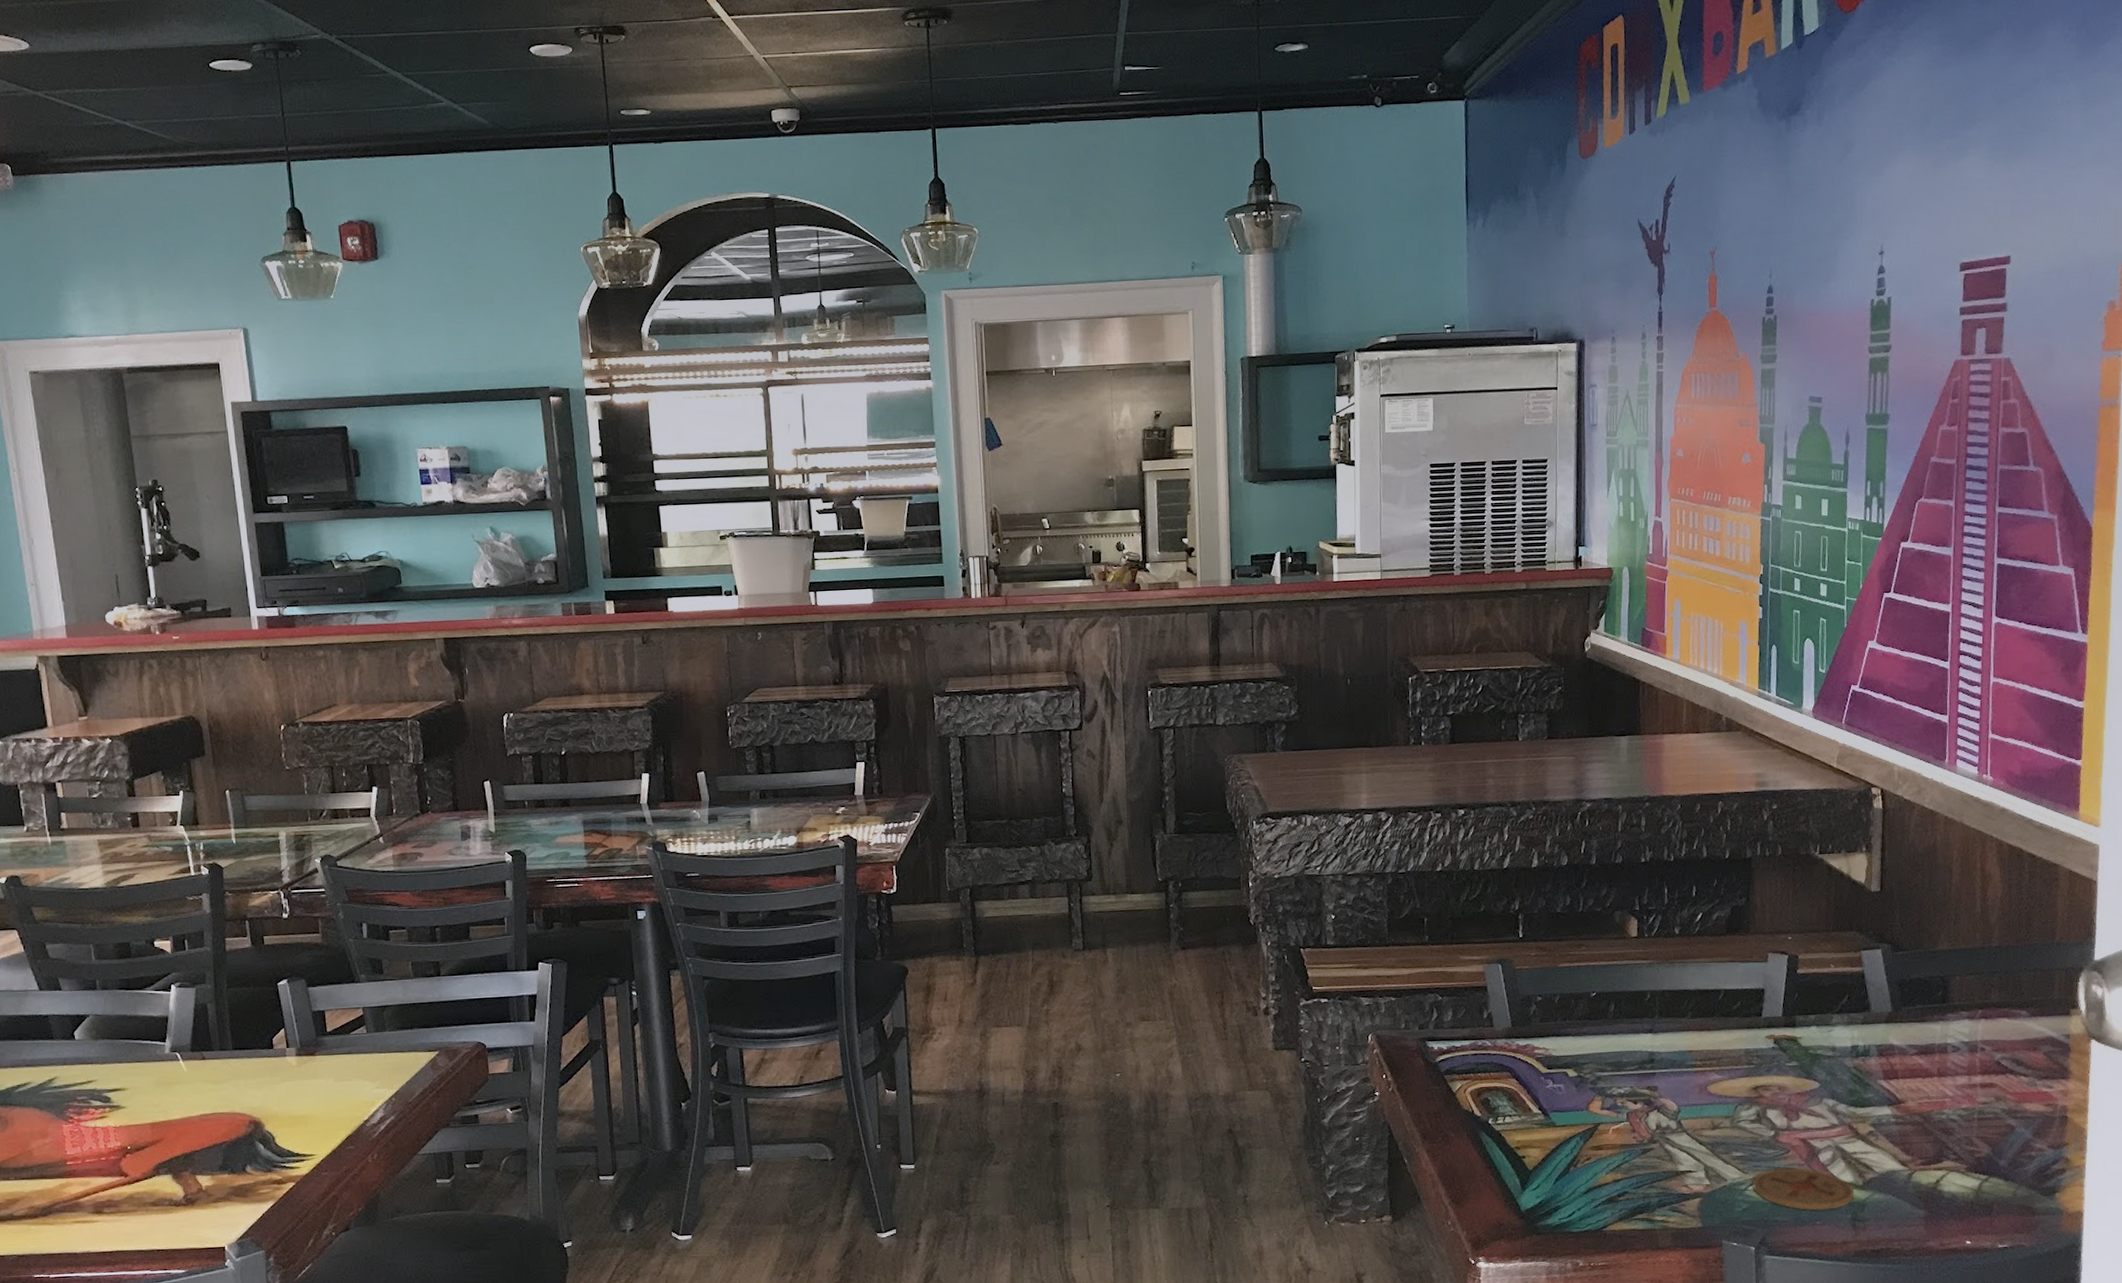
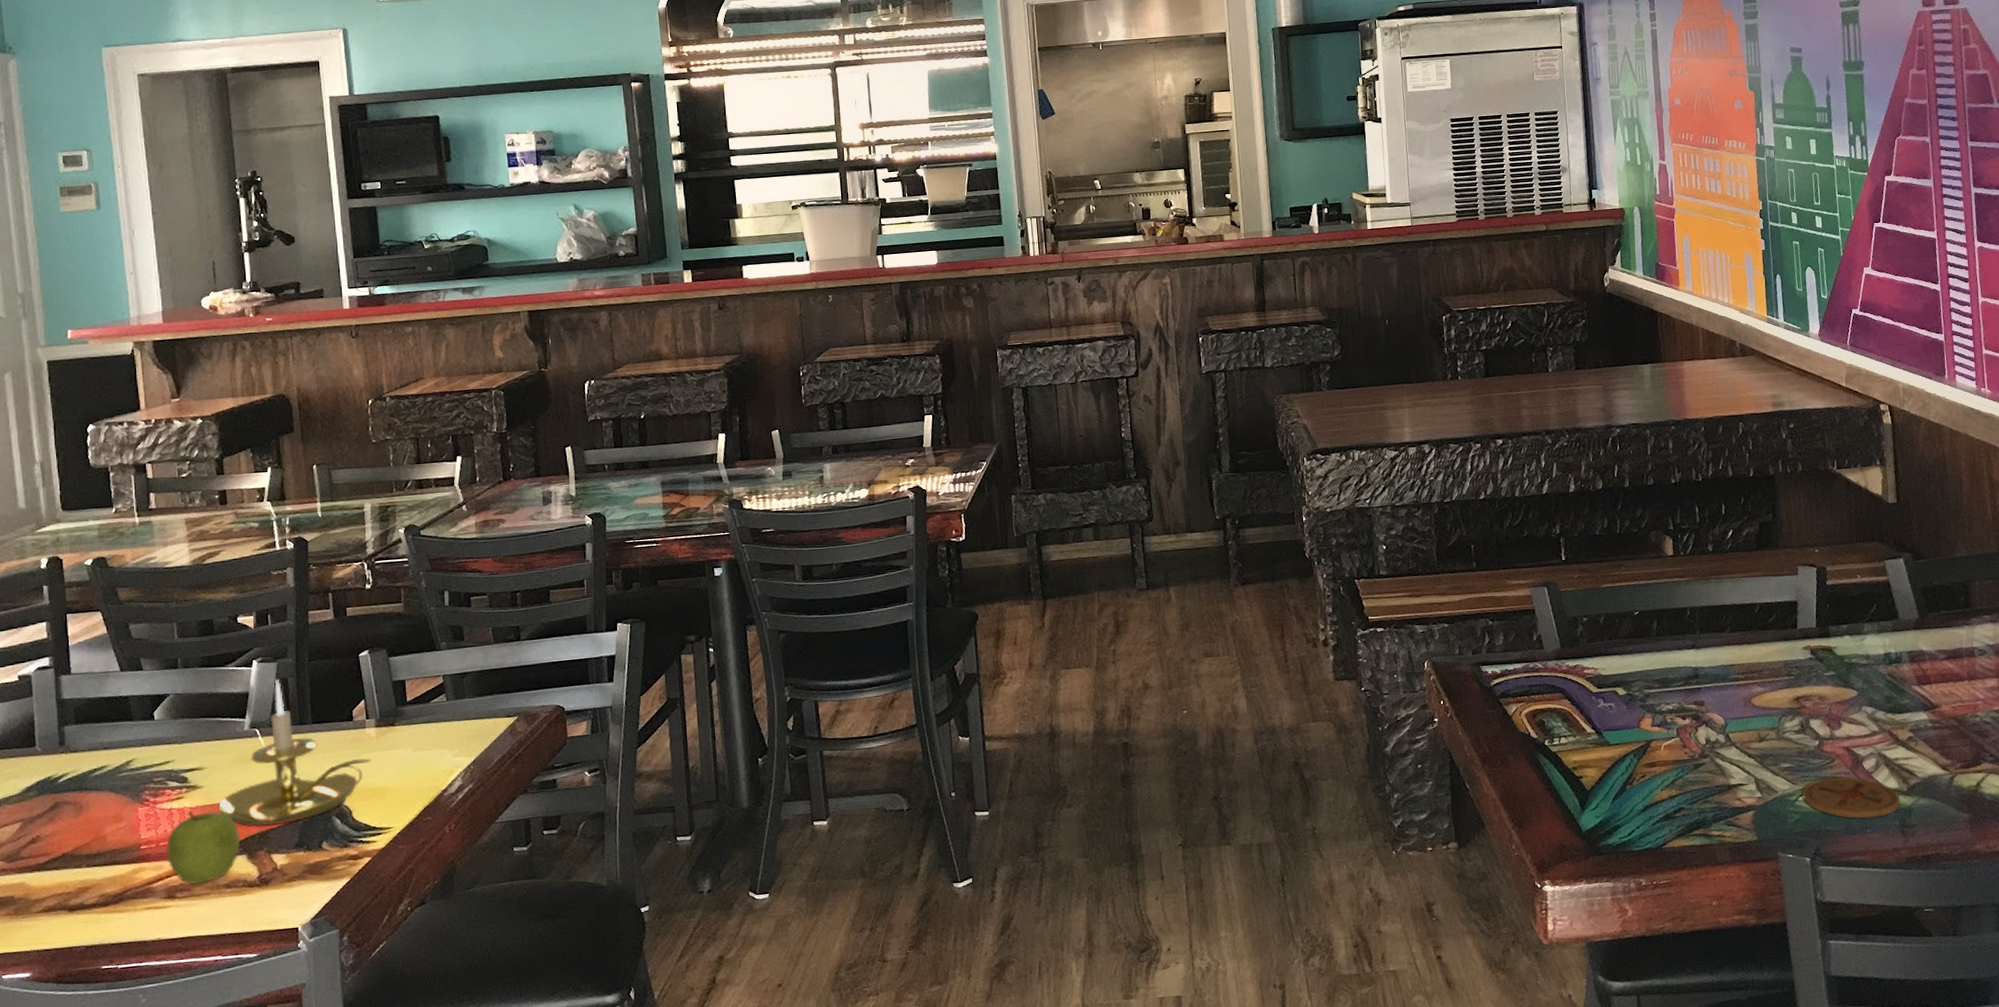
fruit: none [92,1130,165,1201] -> present [167,811,240,885]
candle holder: none [142,1004,293,1148] -> present [218,679,372,827]

